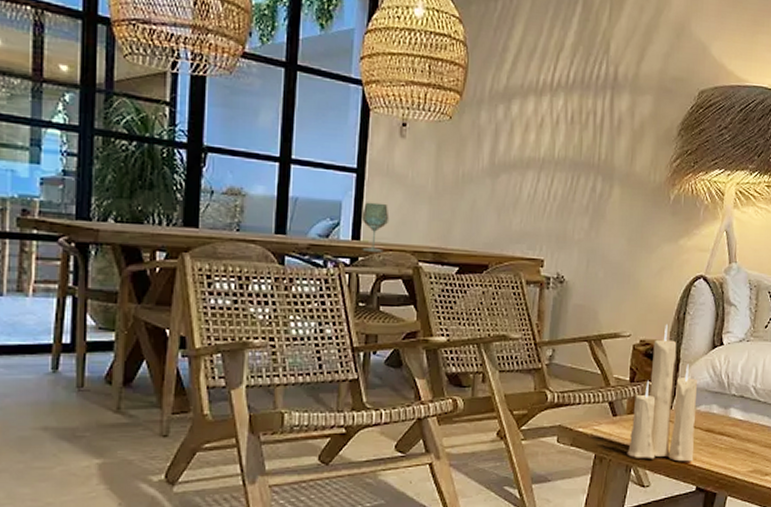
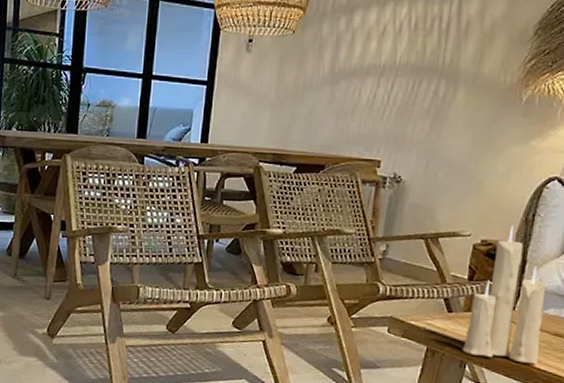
wine glass: present [361,202,390,252] -> none [209,110,235,154]

